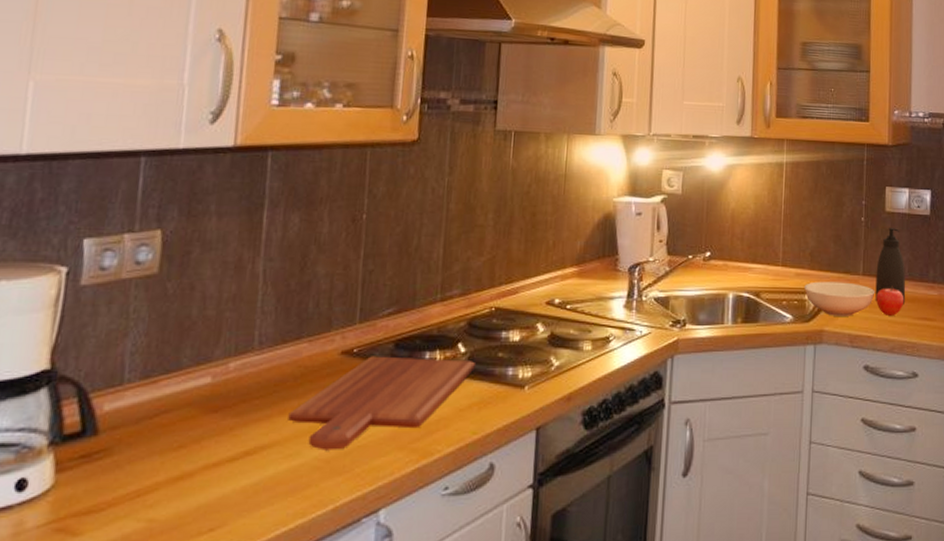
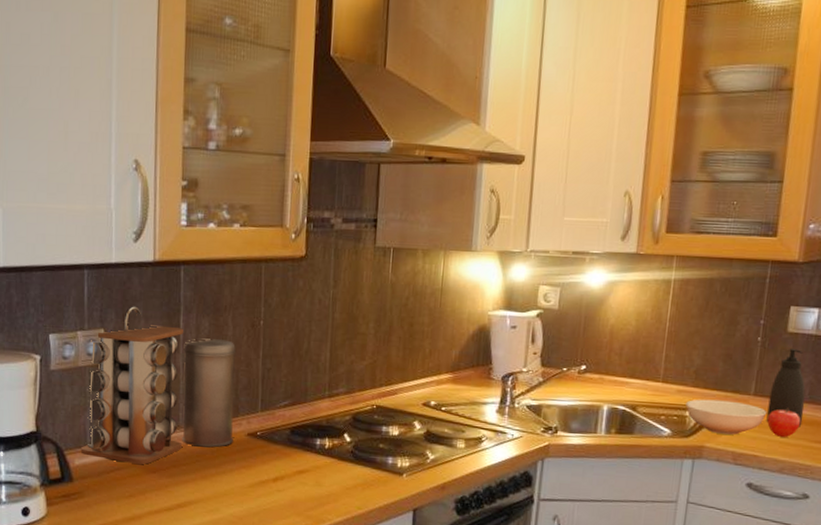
spice rack: none [113,200,268,402] -> present [80,306,184,464]
canister: none [256,237,331,373] -> present [182,338,236,448]
cutting board: present [288,356,476,451] -> none [208,439,360,511]

